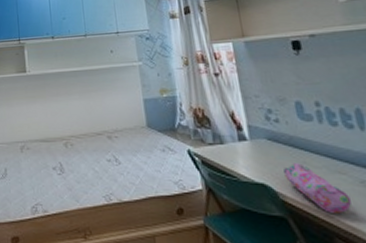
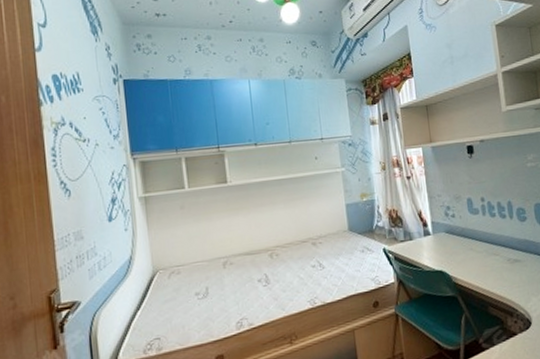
pencil case: present [282,163,351,213] -> none [455,250,501,288]

